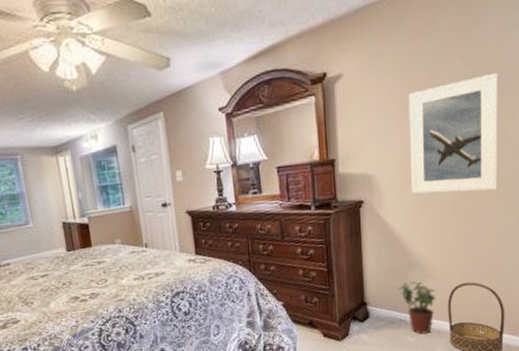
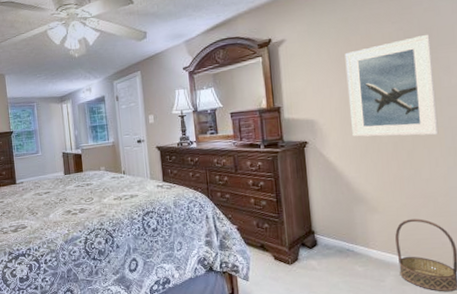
potted plant: present [398,281,436,335] -> none [344,214,383,265]

